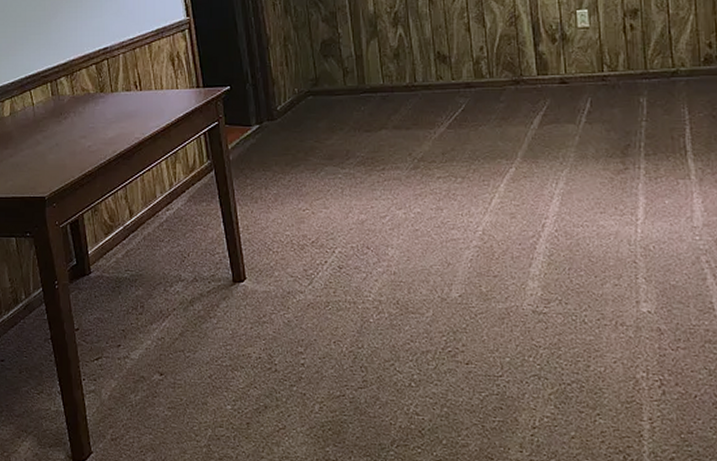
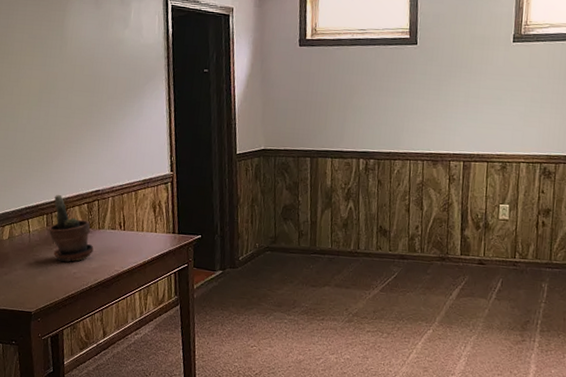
potted plant: none [55,57,108,135] -> present [49,194,94,263]

